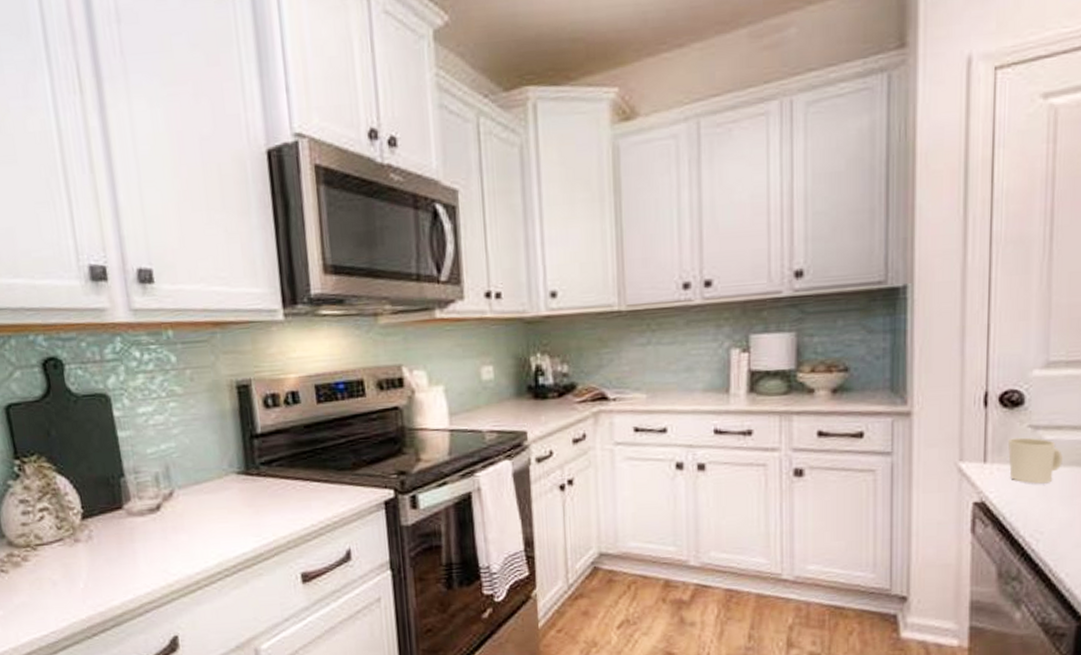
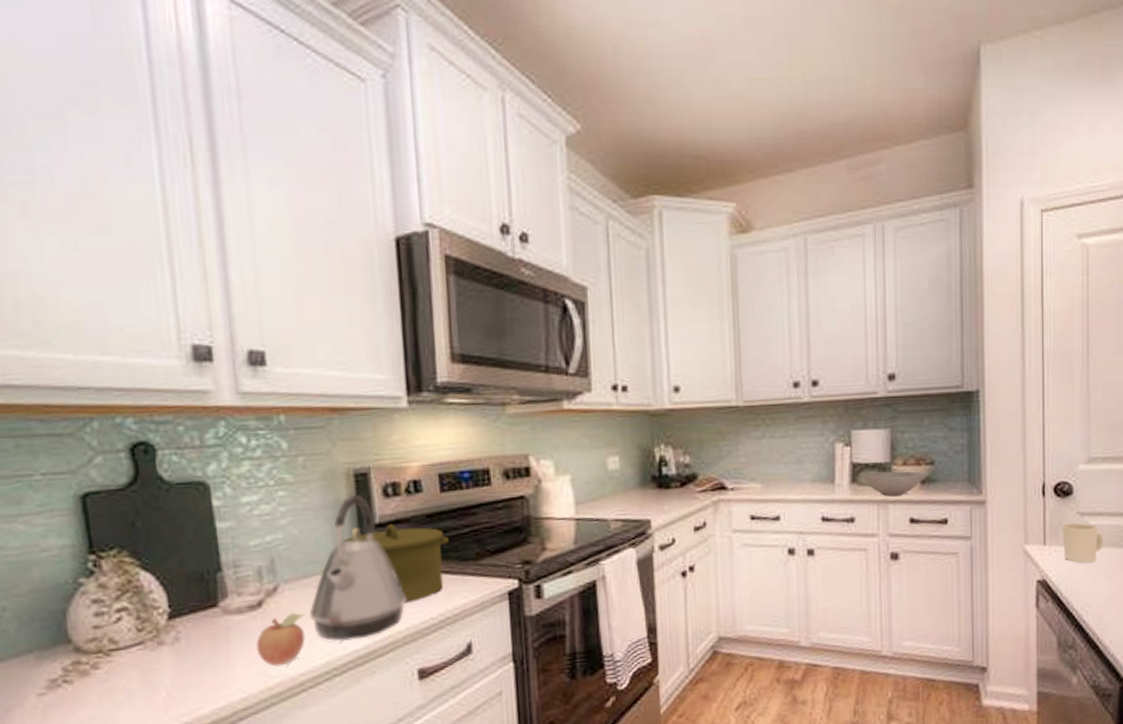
fruit: none [156,516,199,566] -> present [256,612,306,667]
kettle: none [201,405,288,544] -> present [309,494,406,642]
cooking pot: none [227,434,327,511] -> present [341,524,449,604]
bowl: none [762,379,835,408] -> present [862,471,923,498]

